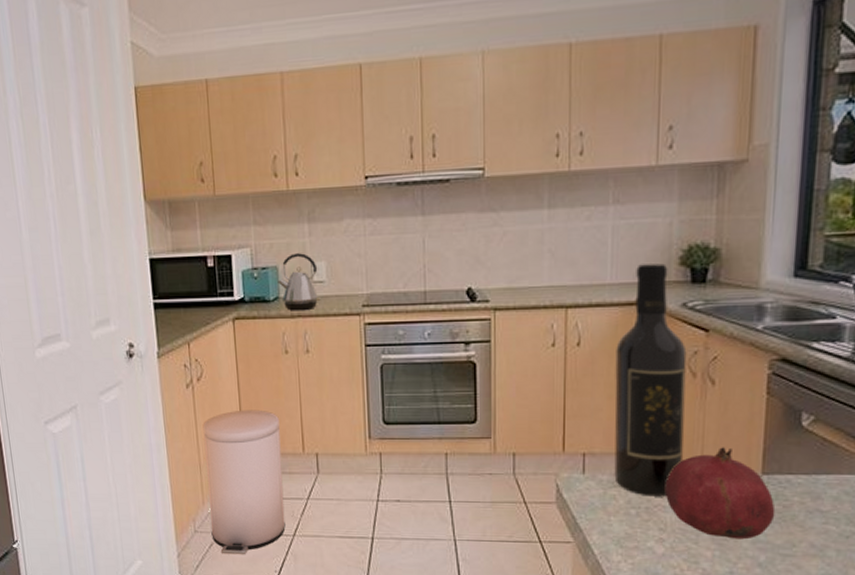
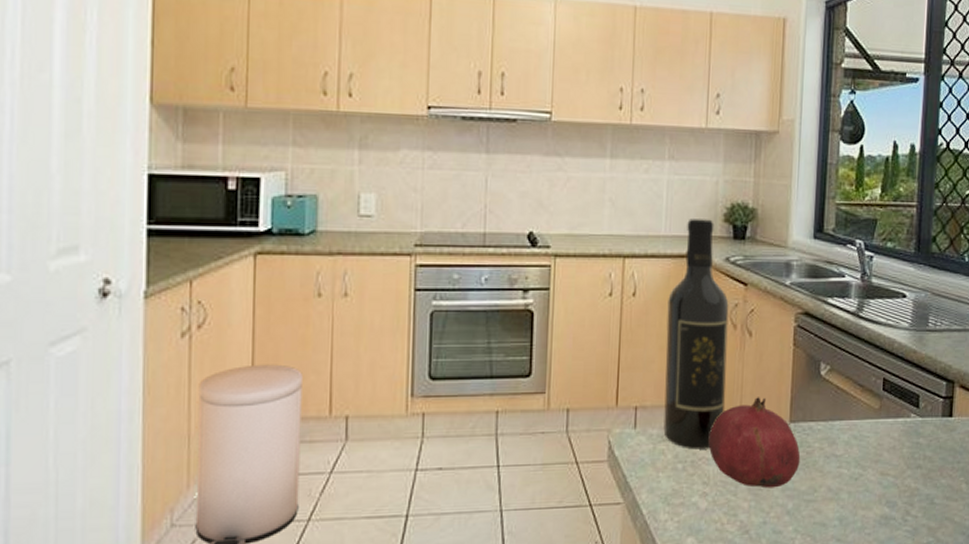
kettle: present [277,253,321,311] -> none [316,182,367,248]

